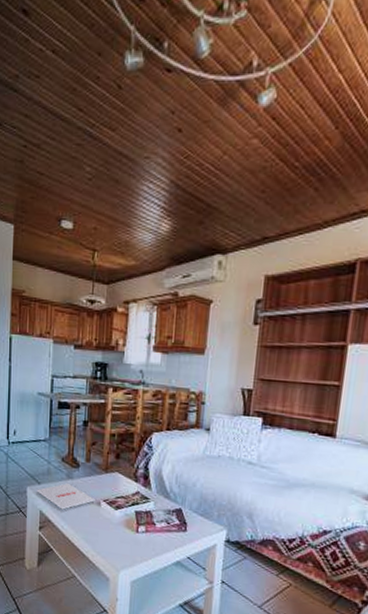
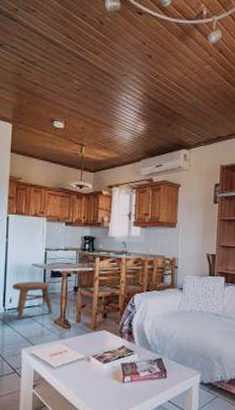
stool: none [17,412,60,454] -> present [13,281,53,319]

